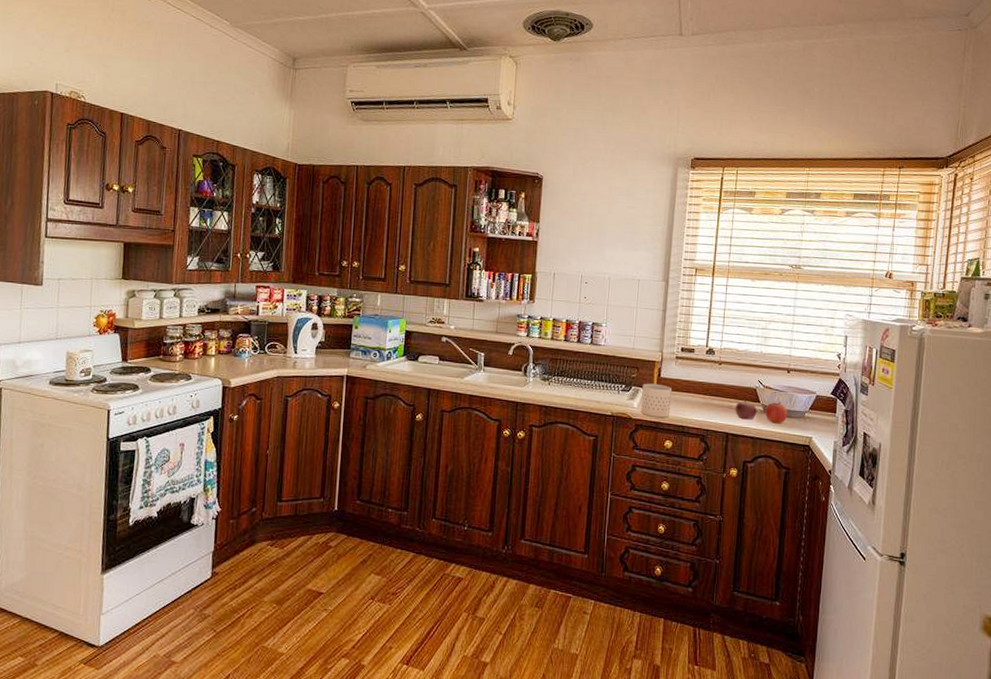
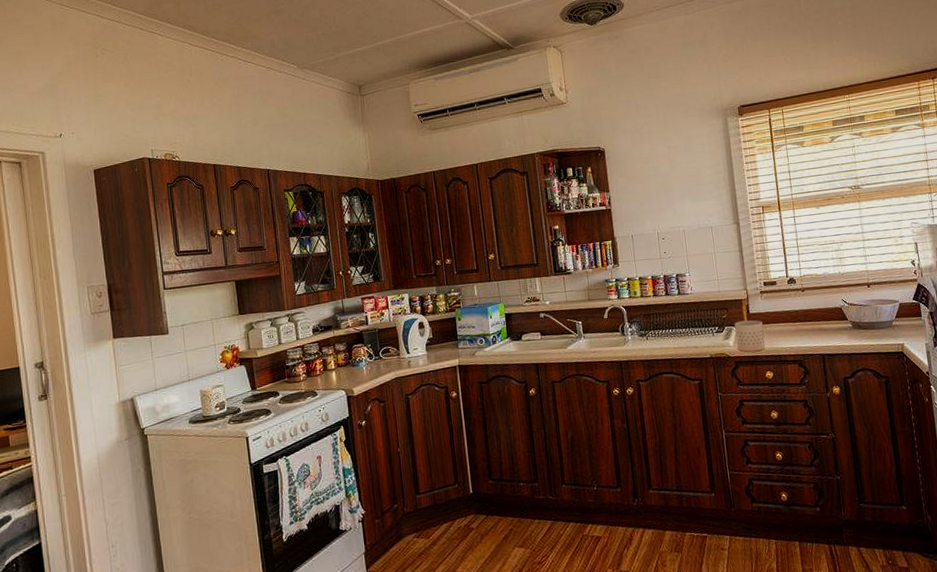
fruit: present [735,398,757,420] -> none [825,319,847,339]
fruit: present [765,401,788,423] -> none [854,315,877,337]

